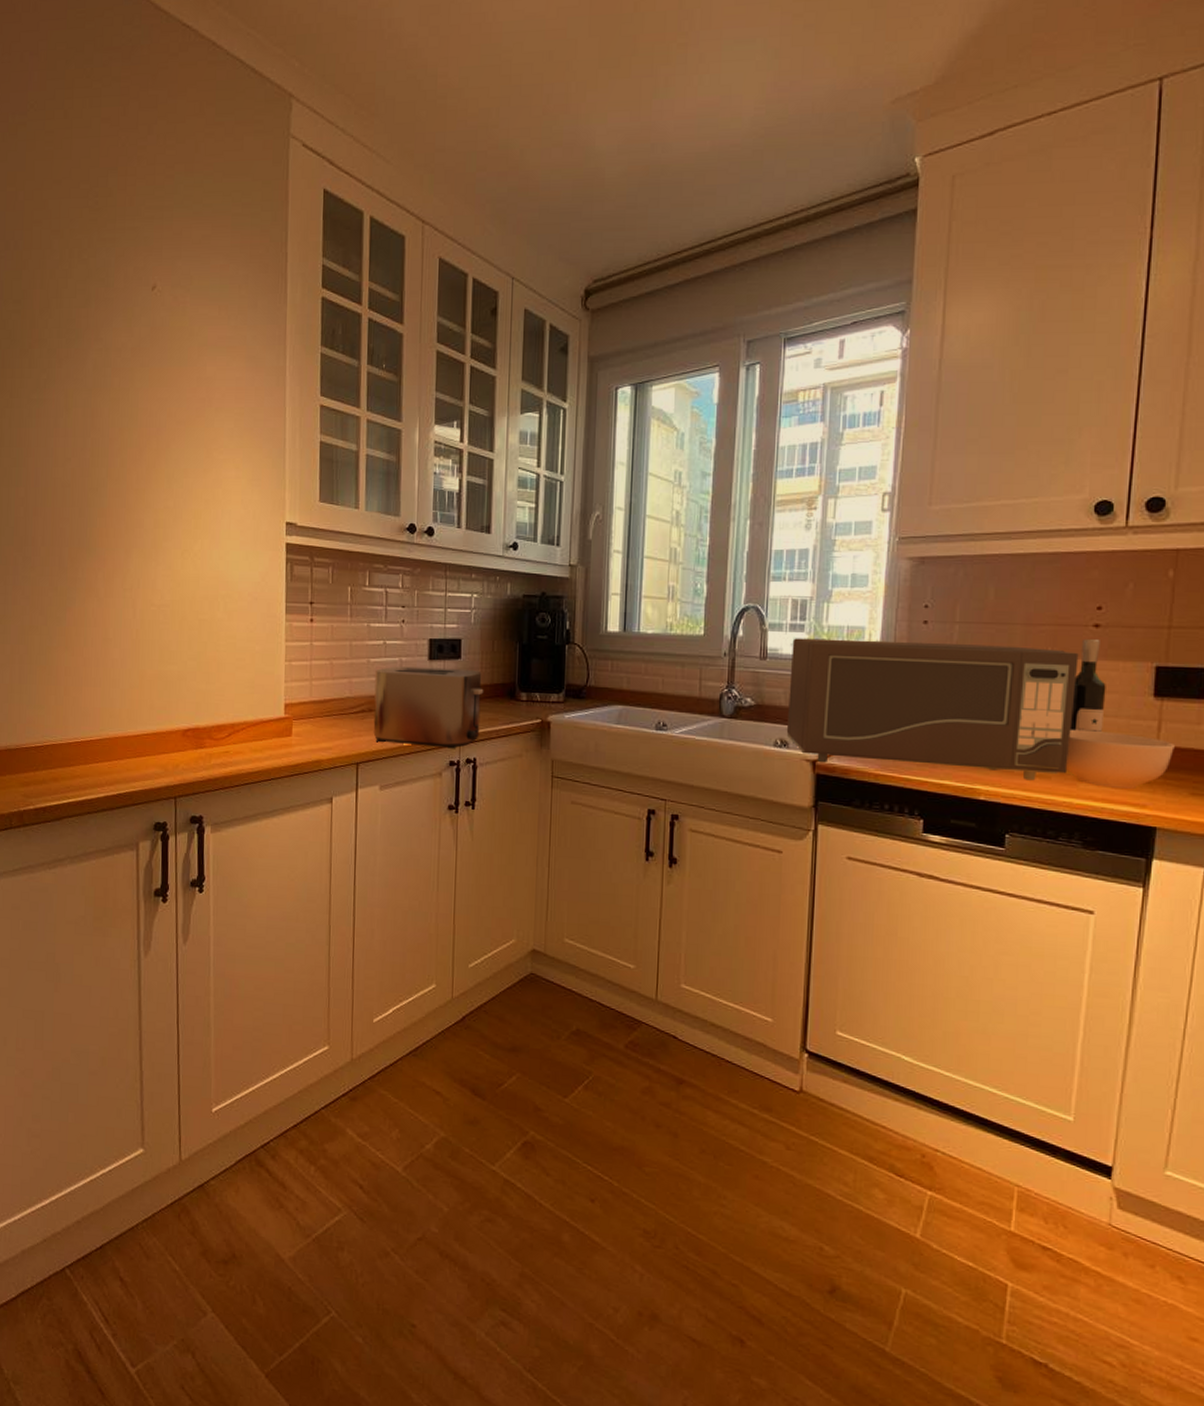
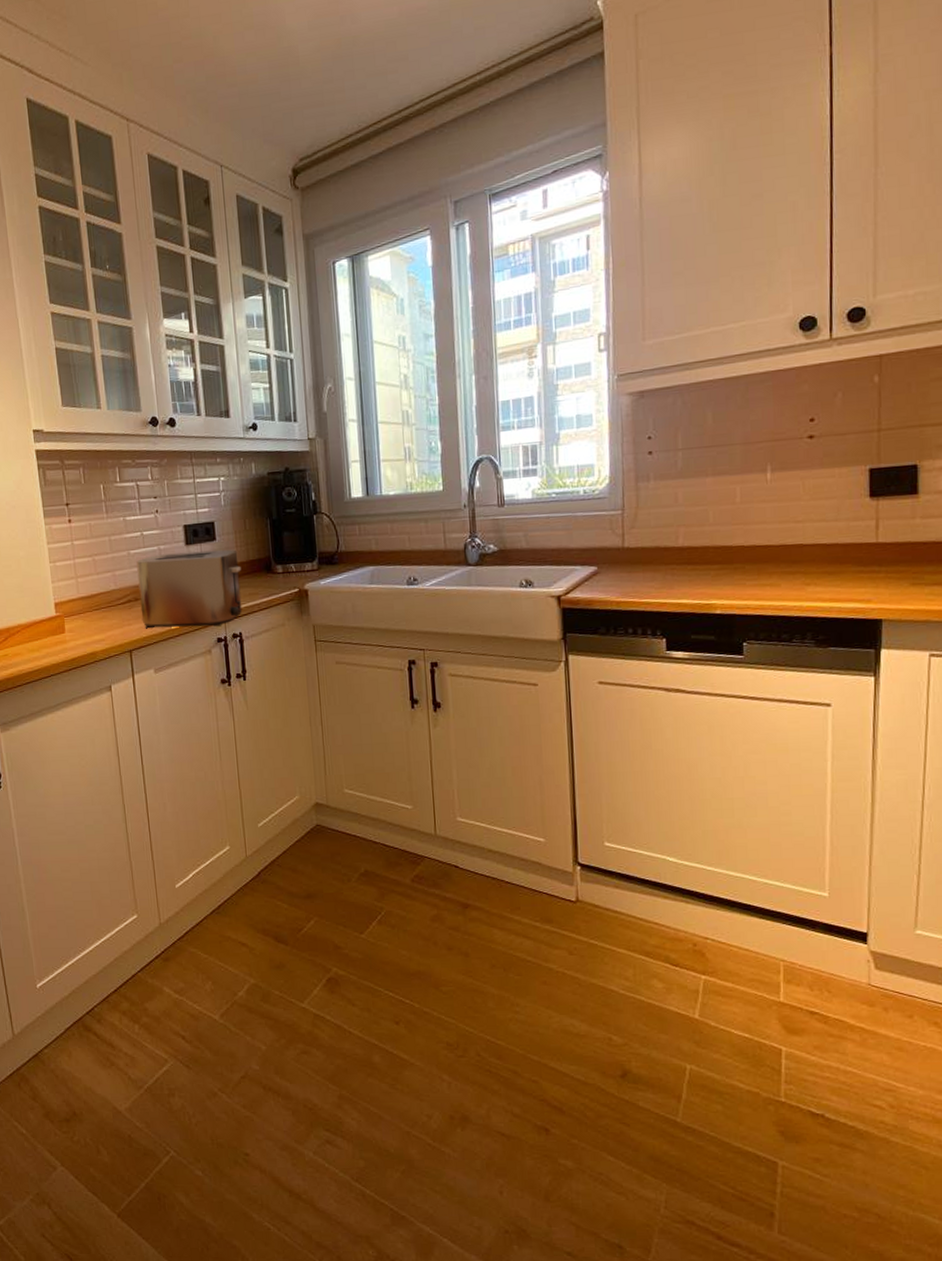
microwave: present [786,638,1079,781] -> none [527,464,797,598]
bowl: present [1066,729,1175,789] -> none [793,535,893,588]
bottle: present [1069,638,1106,733] -> none [793,449,826,539]

